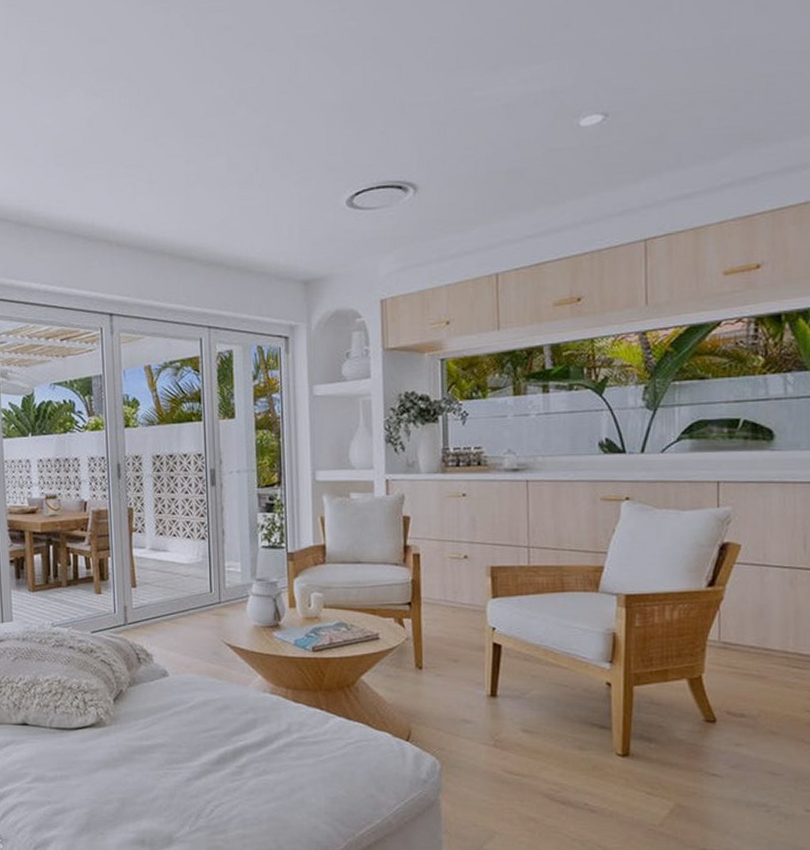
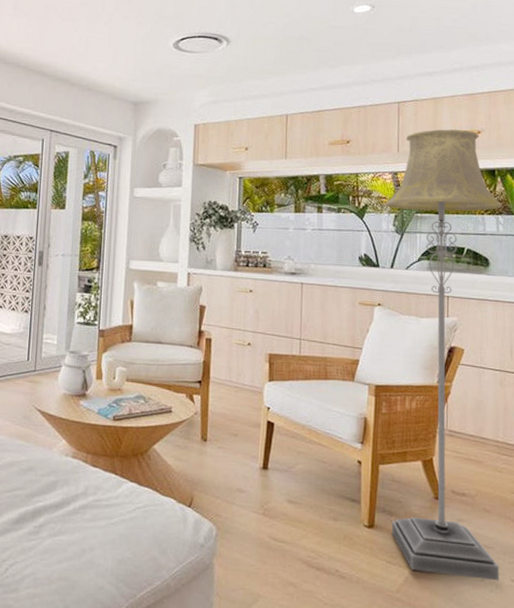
floor lamp: none [633,266,791,811] -> present [386,129,502,581]

